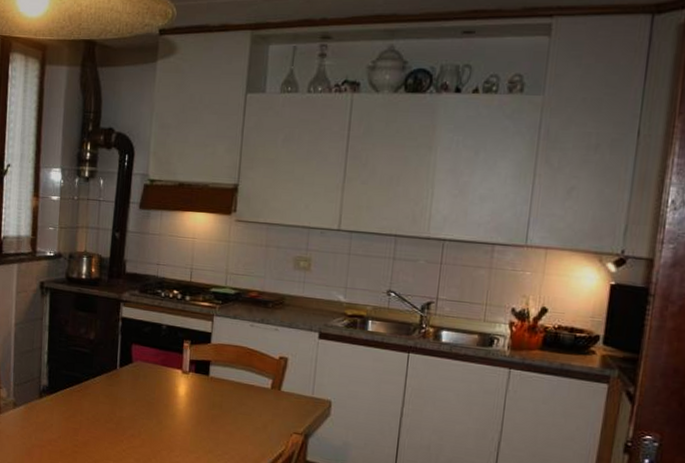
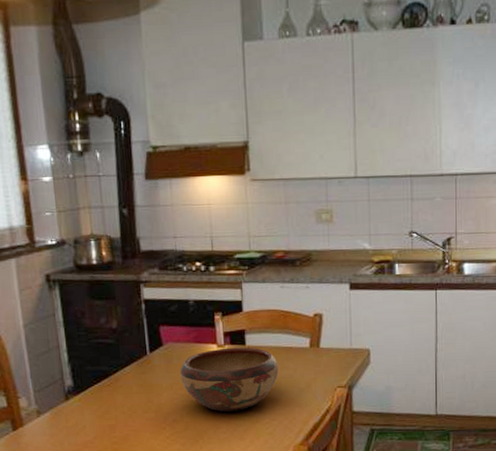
decorative bowl: none [143,374,238,438] -> present [180,347,279,412]

